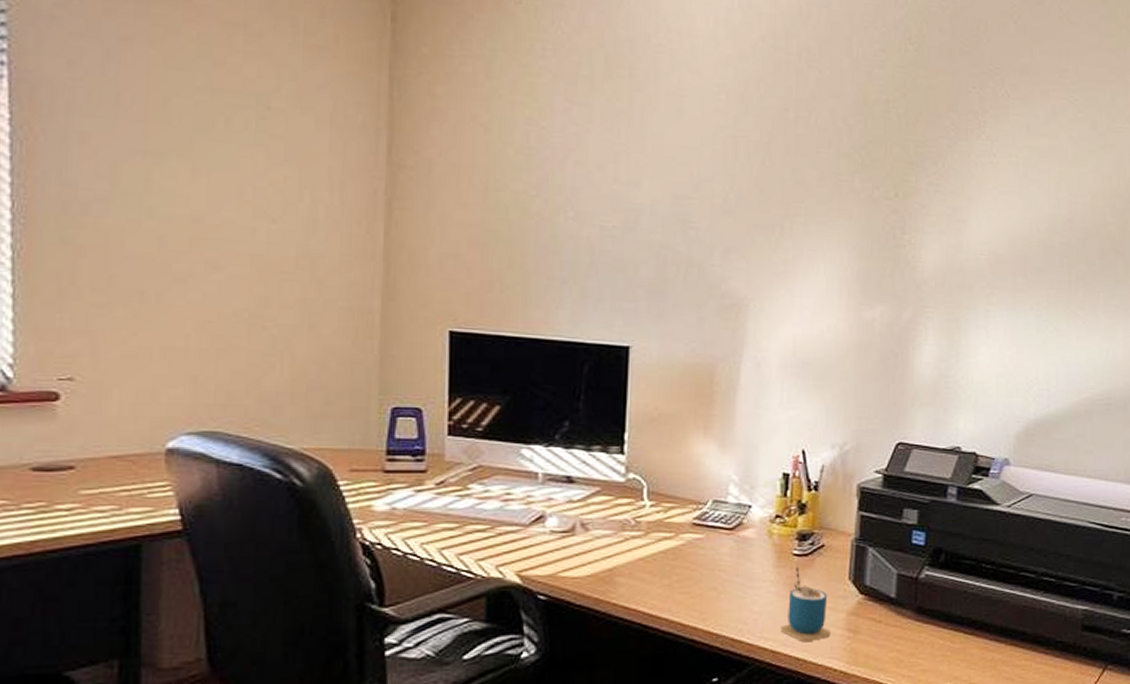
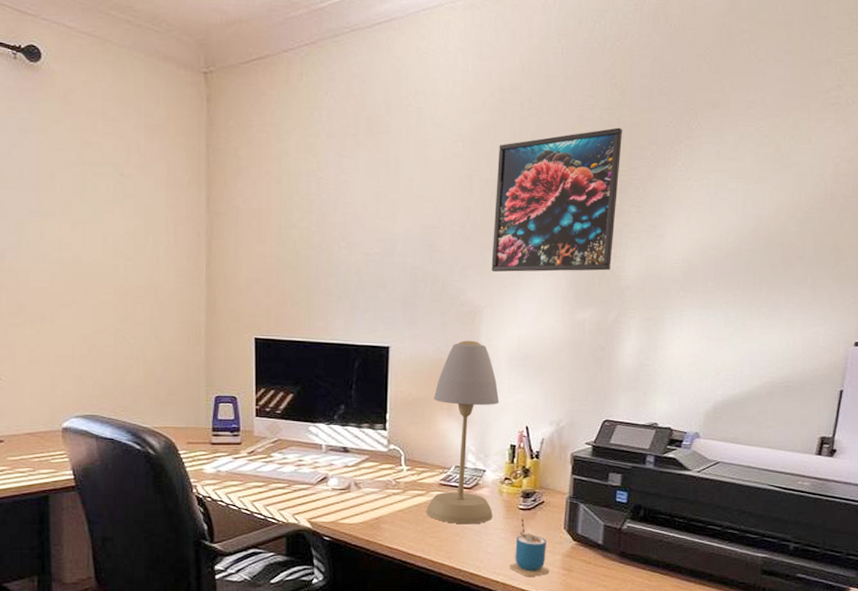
table lamp: none [674,340,769,576] -> present [426,340,499,524]
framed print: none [760,89,919,261] -> present [491,127,623,273]

